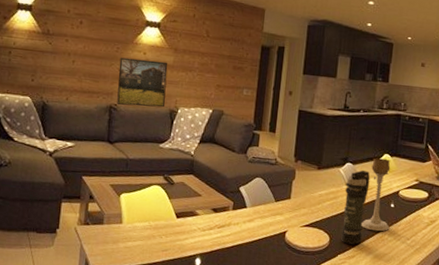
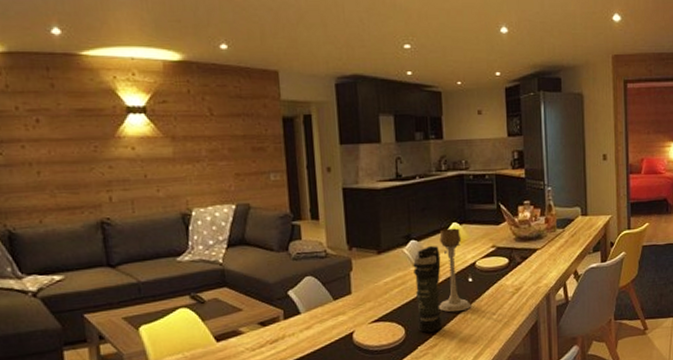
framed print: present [117,57,168,108] -> none [101,155,173,219]

